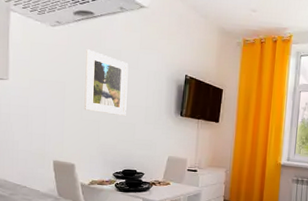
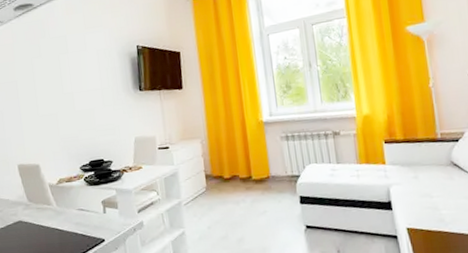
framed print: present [84,49,129,116] -> none [32,42,83,106]

